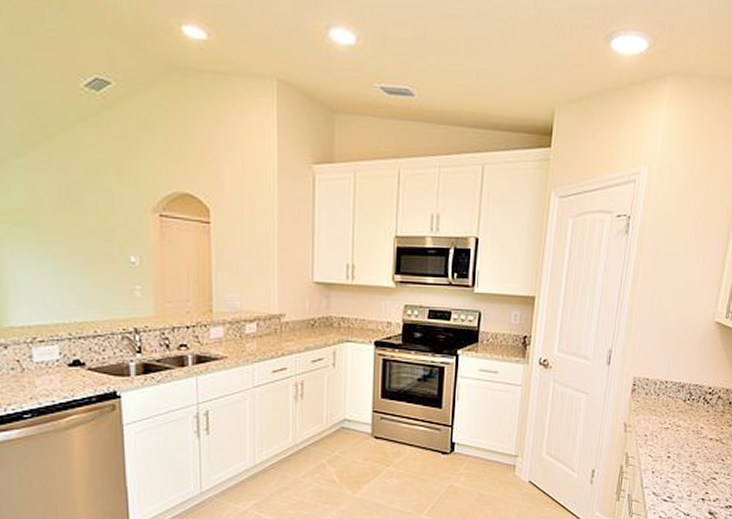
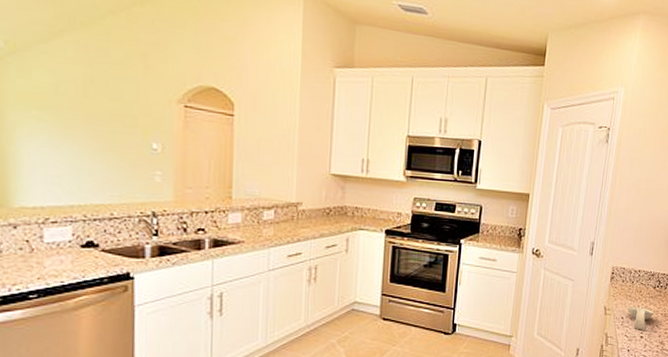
spoon rest: none [651,422,684,449] -> present [627,306,654,330]

